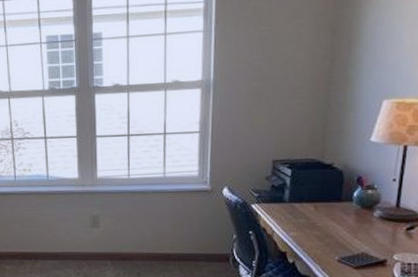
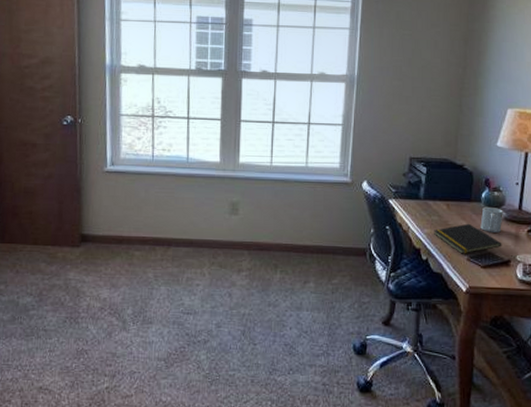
notepad: none [301,224,377,256] -> present [434,223,502,254]
mug: none [352,205,378,232] -> present [480,206,503,233]

